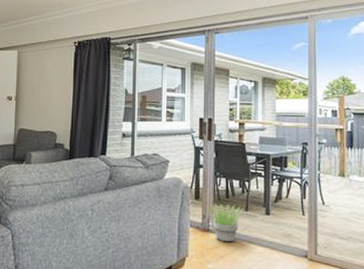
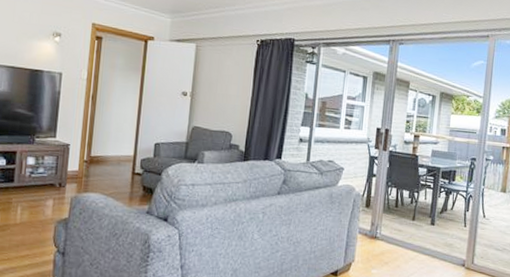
potted plant: present [208,203,244,242] -> none [377,211,411,250]

